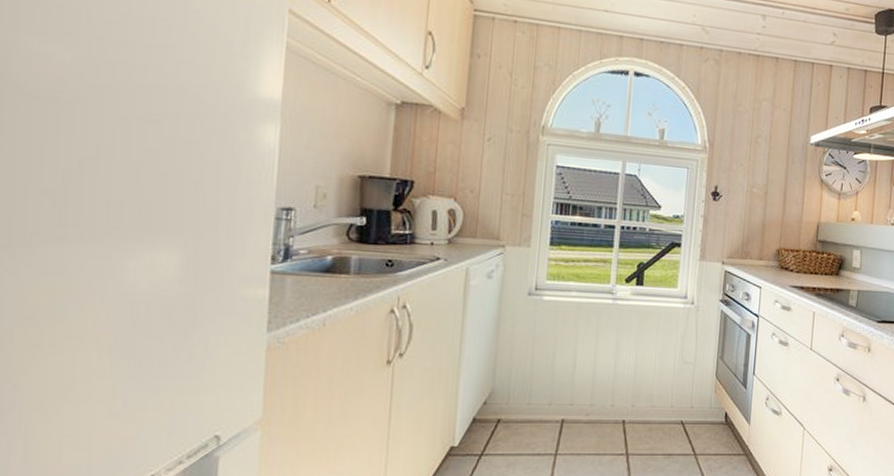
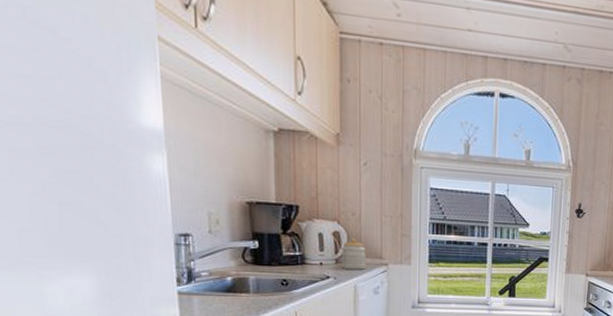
jar: none [454,217,482,251] -> present [341,238,366,270]

